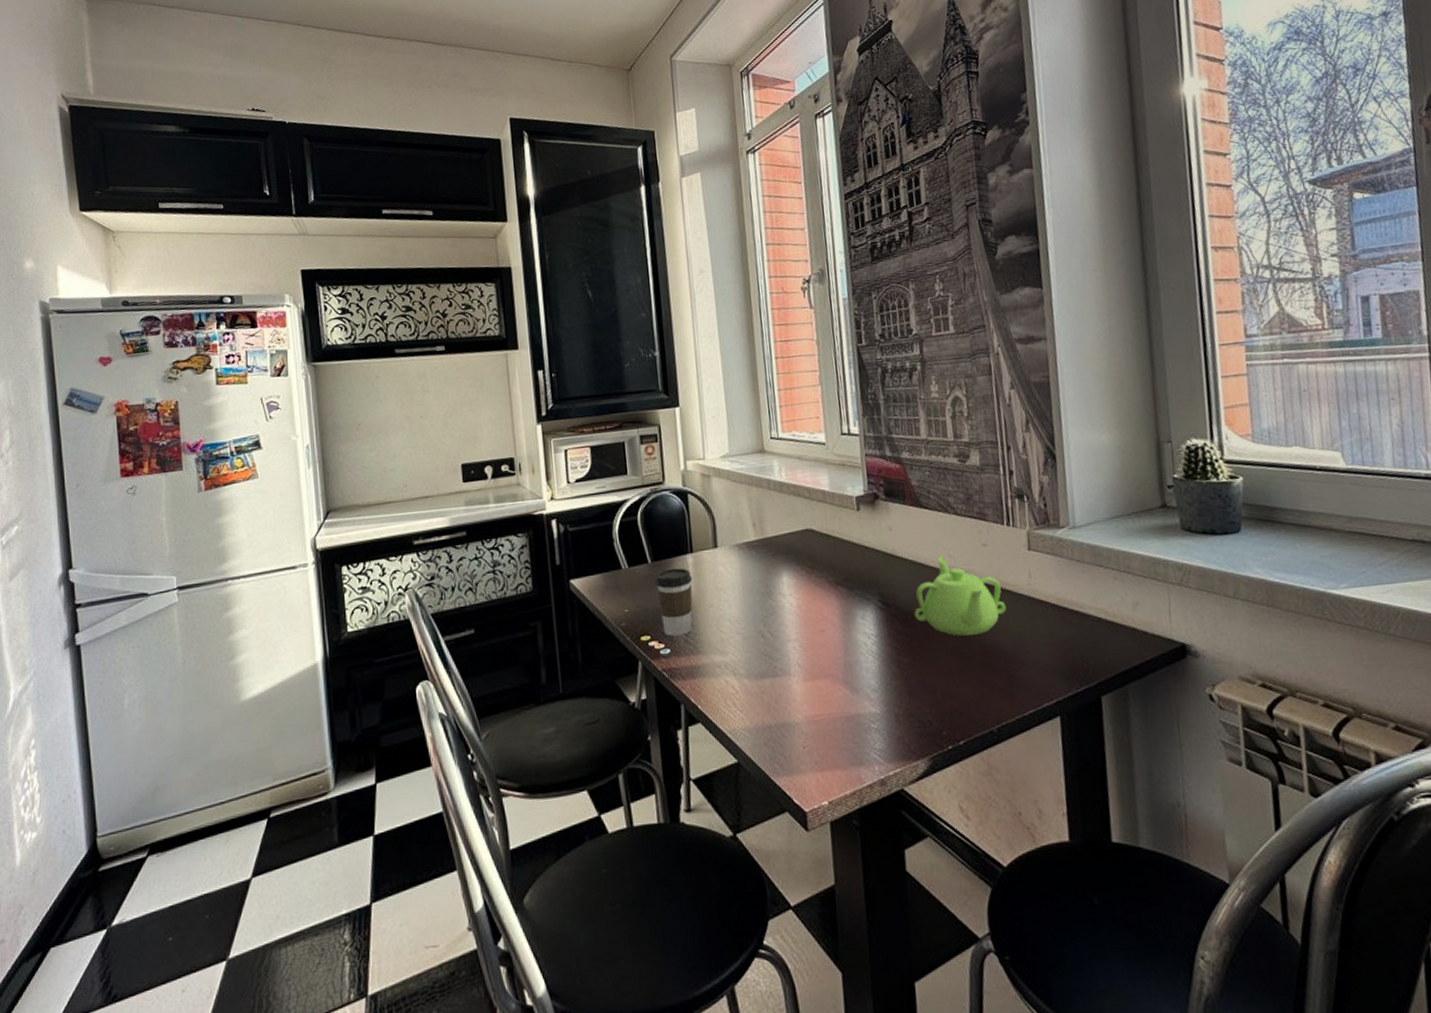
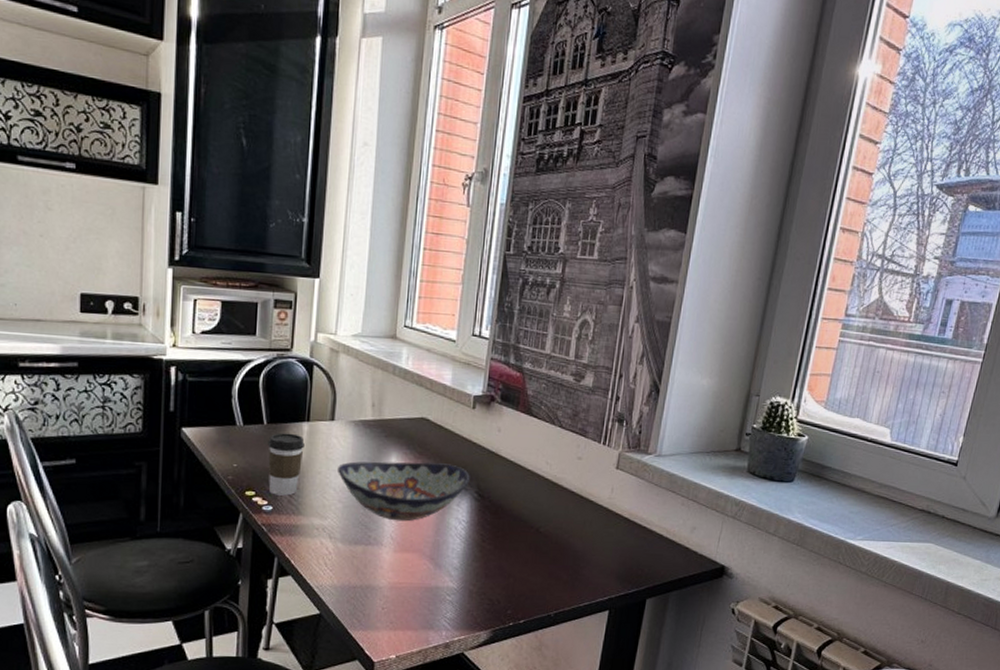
decorative bowl: none [728,574,870,646] -> present [337,461,470,522]
teapot: present [914,556,1007,636] -> none [505,462,586,534]

